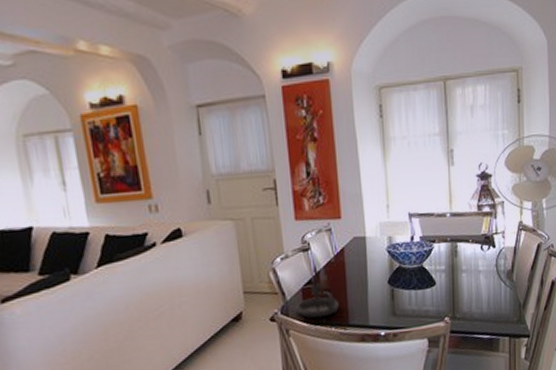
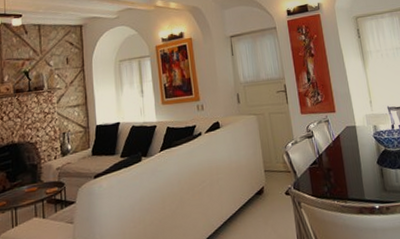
candlestick: present [296,283,339,318] -> none [305,163,339,193]

